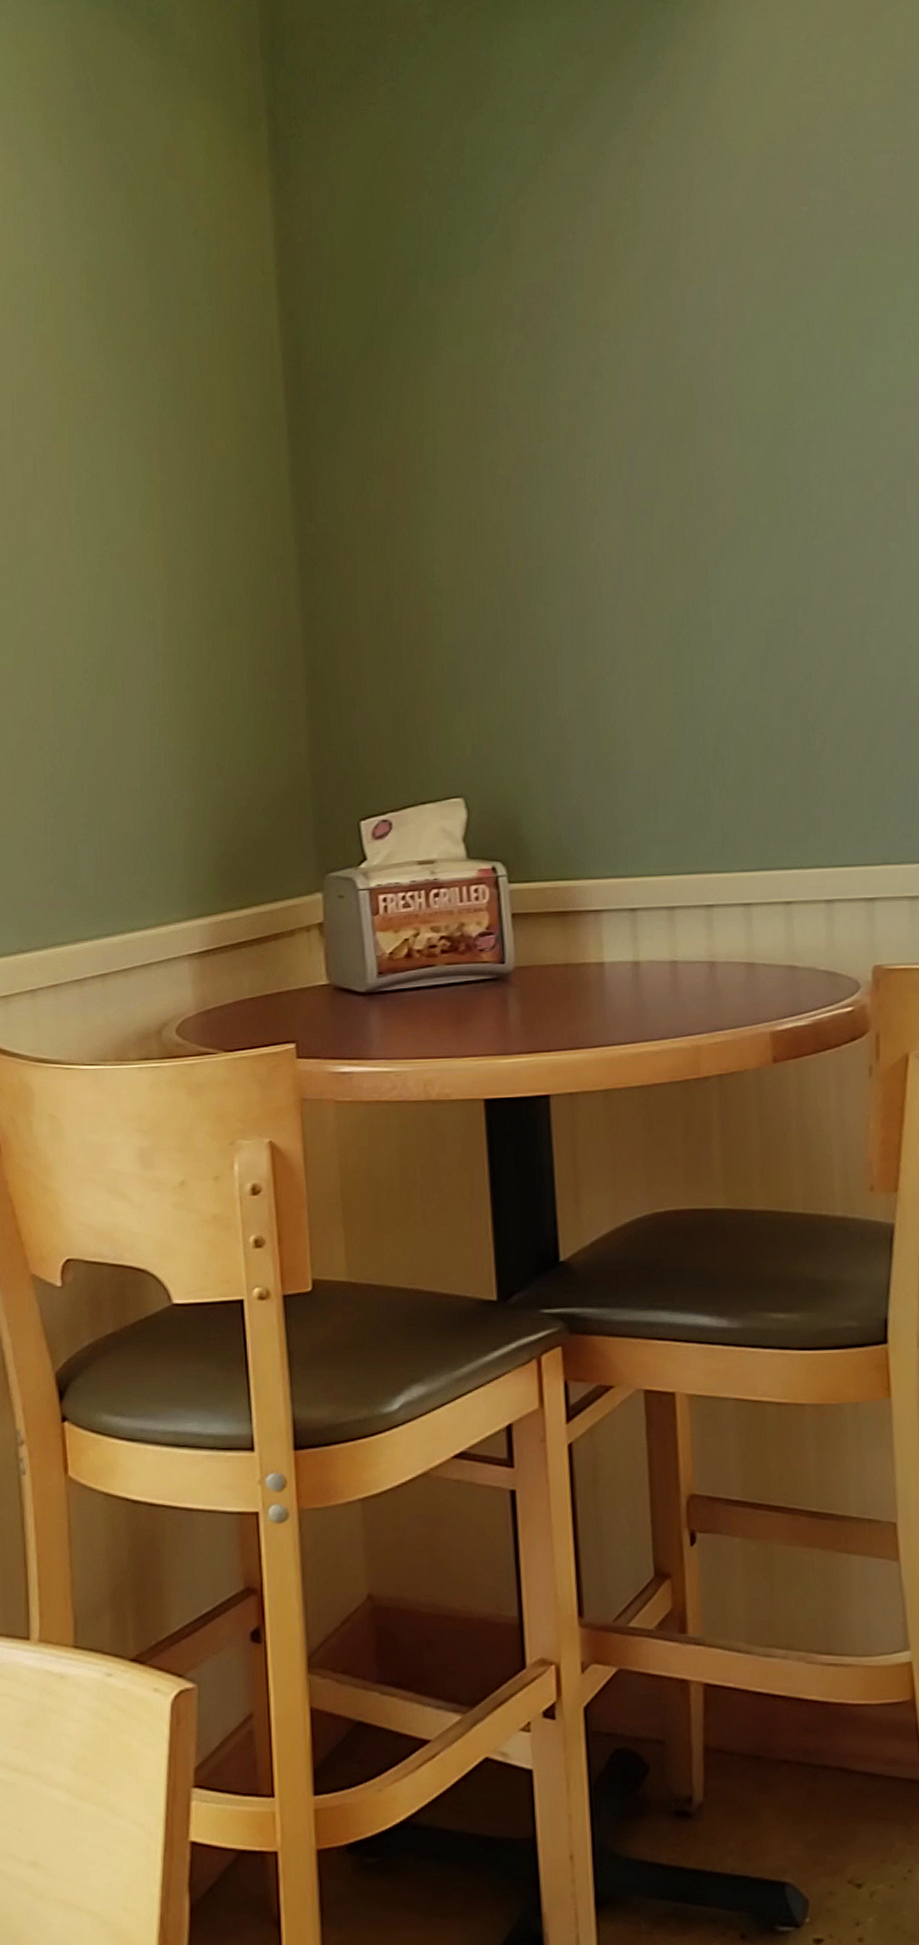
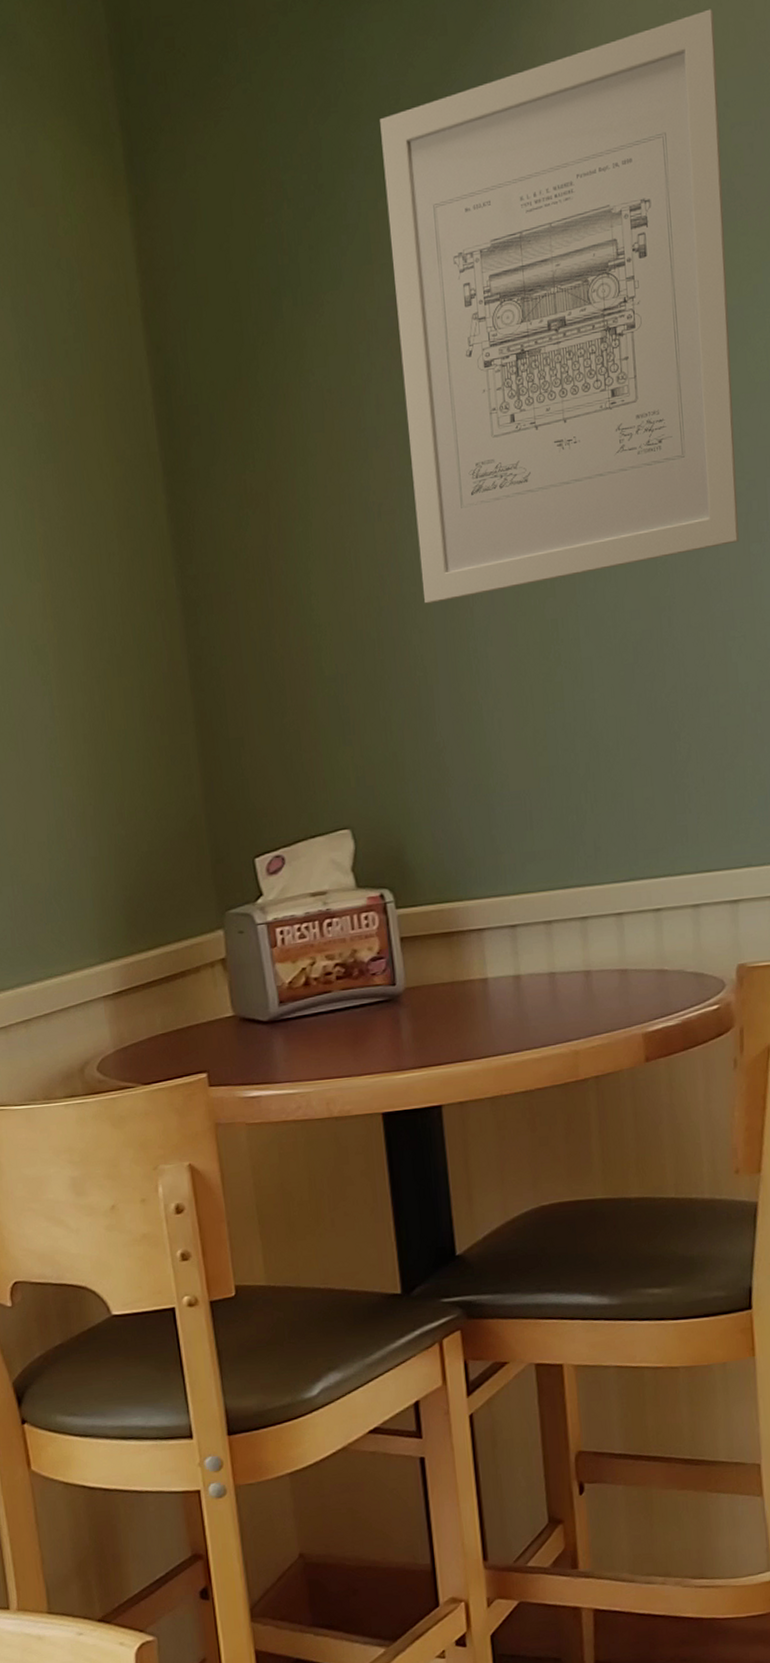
wall art: none [524,47,877,578] -> present [380,9,739,604]

